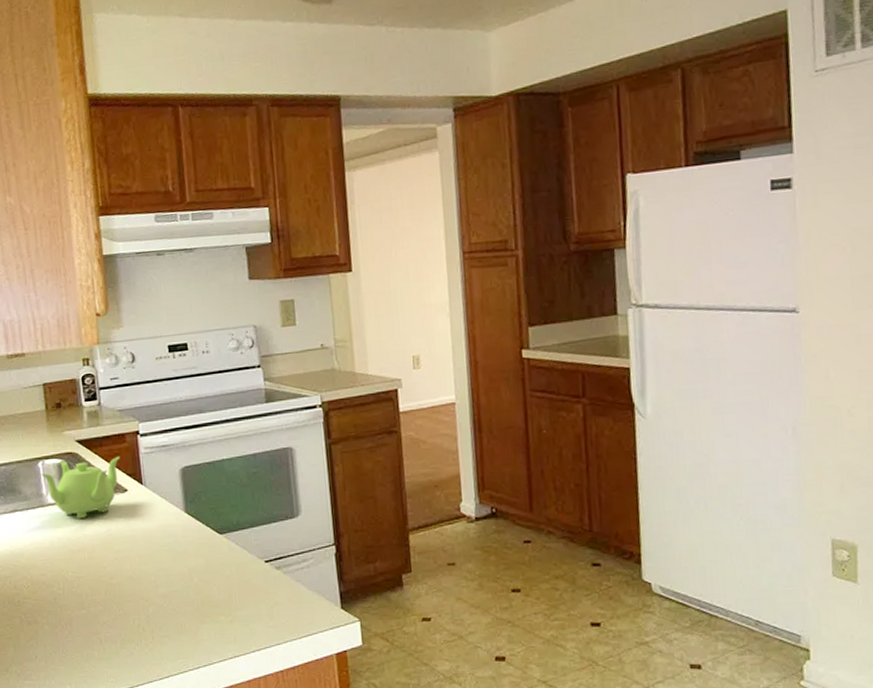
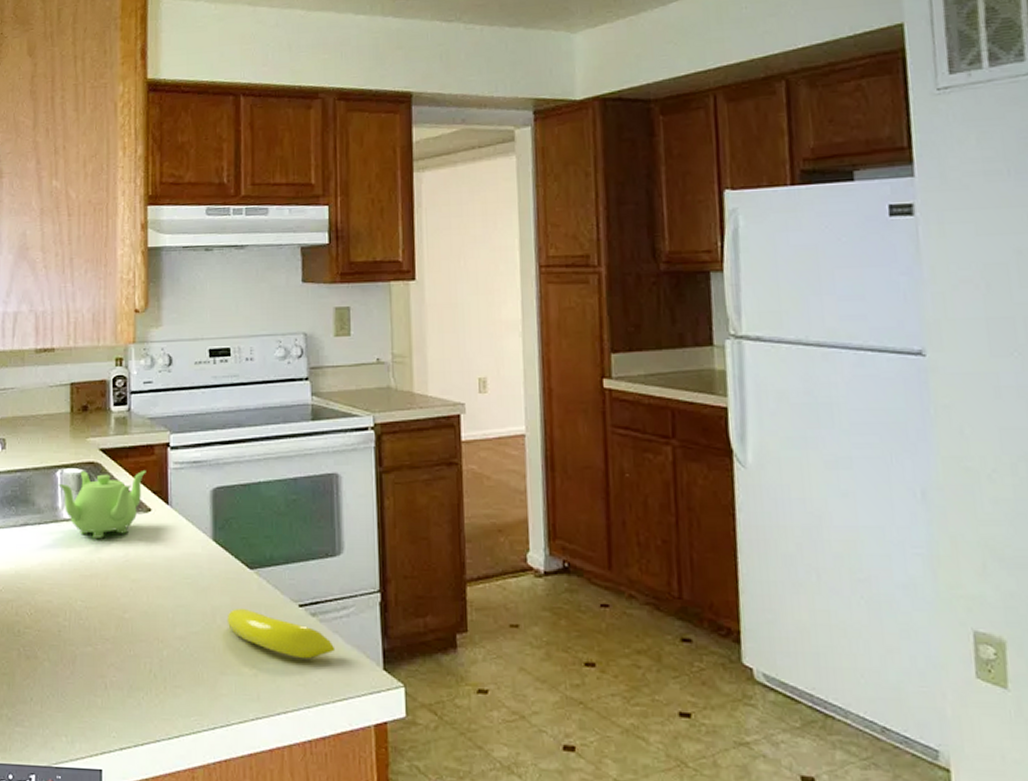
banana: none [202,567,299,606] -> present [226,608,336,659]

